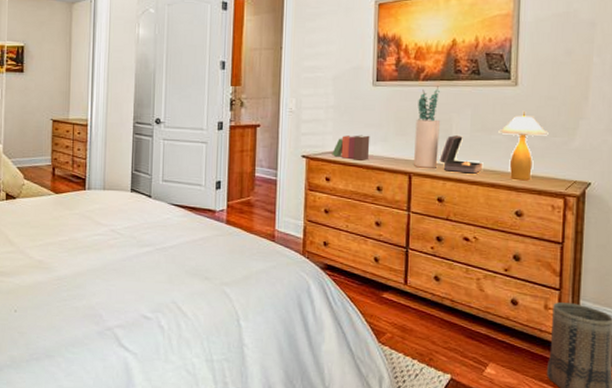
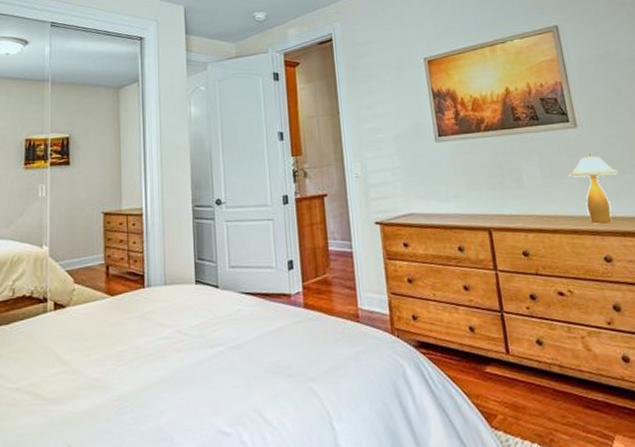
books: present [332,135,370,161] -> none [406,193,445,221]
vase: present [414,86,441,168] -> none [483,135,516,222]
jewelry box: present [439,135,483,174] -> none [516,183,562,223]

